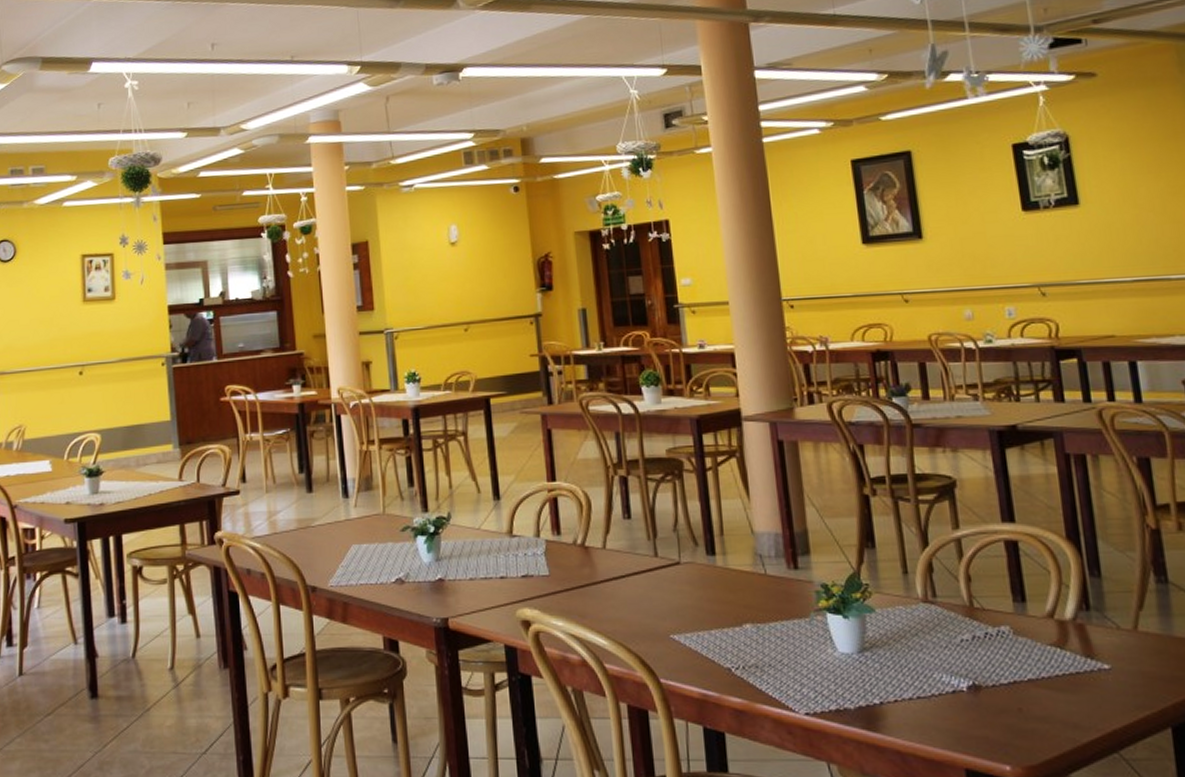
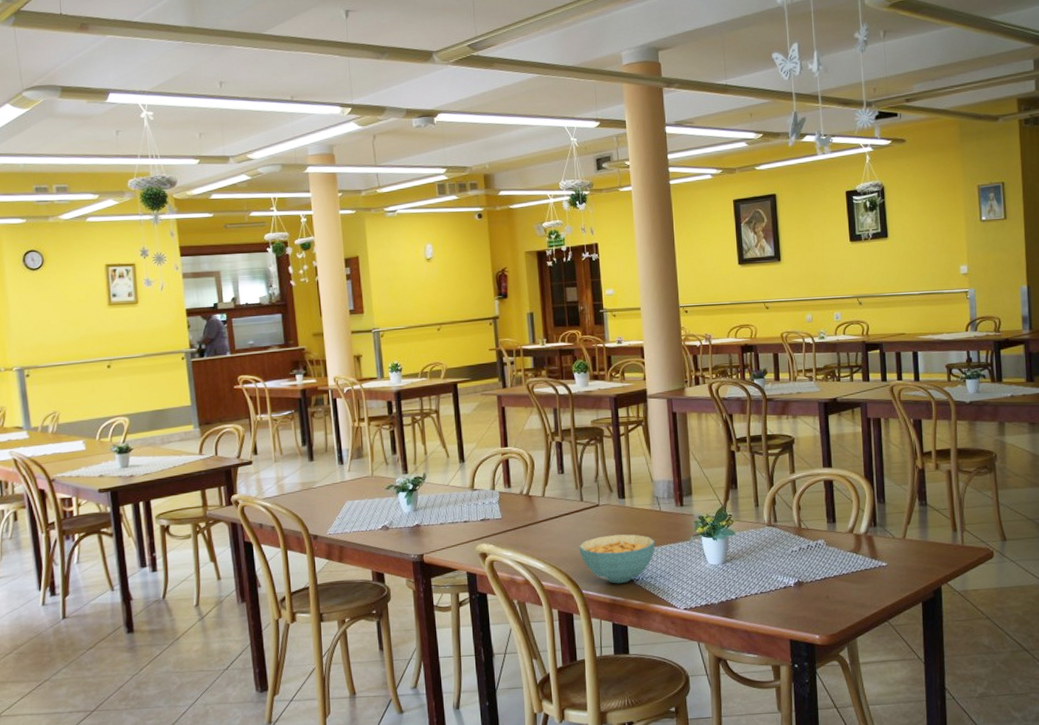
cereal bowl: none [654,605,761,673] -> present [579,534,656,584]

